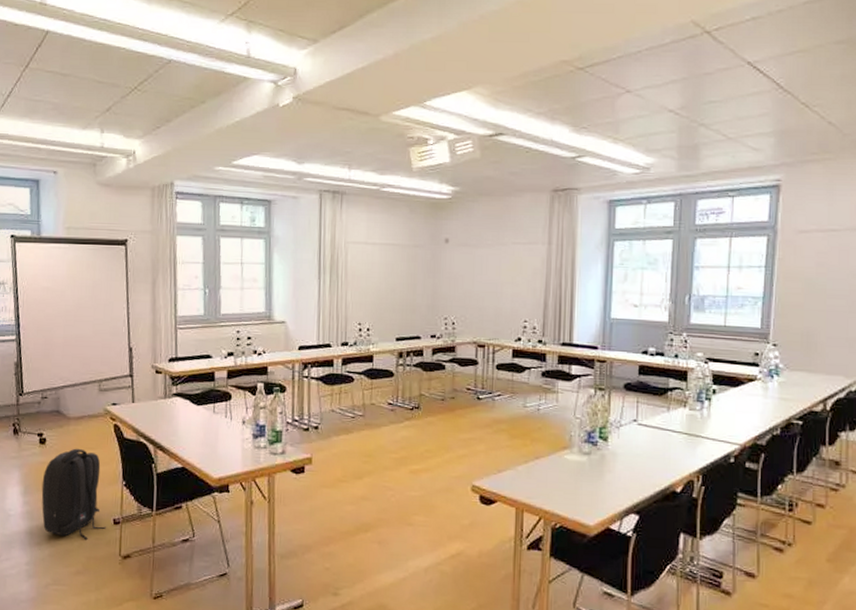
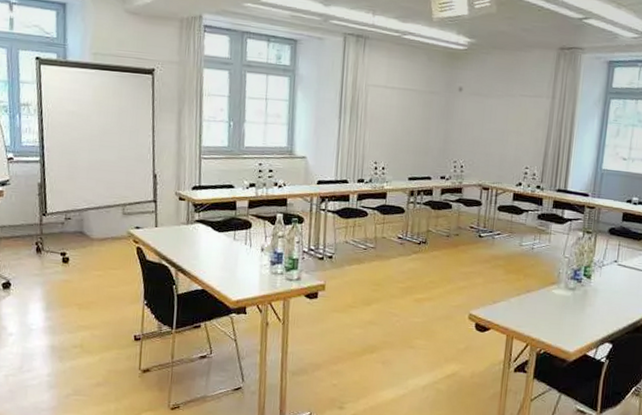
backpack: present [41,448,106,539] -> none [63,268,127,354]

